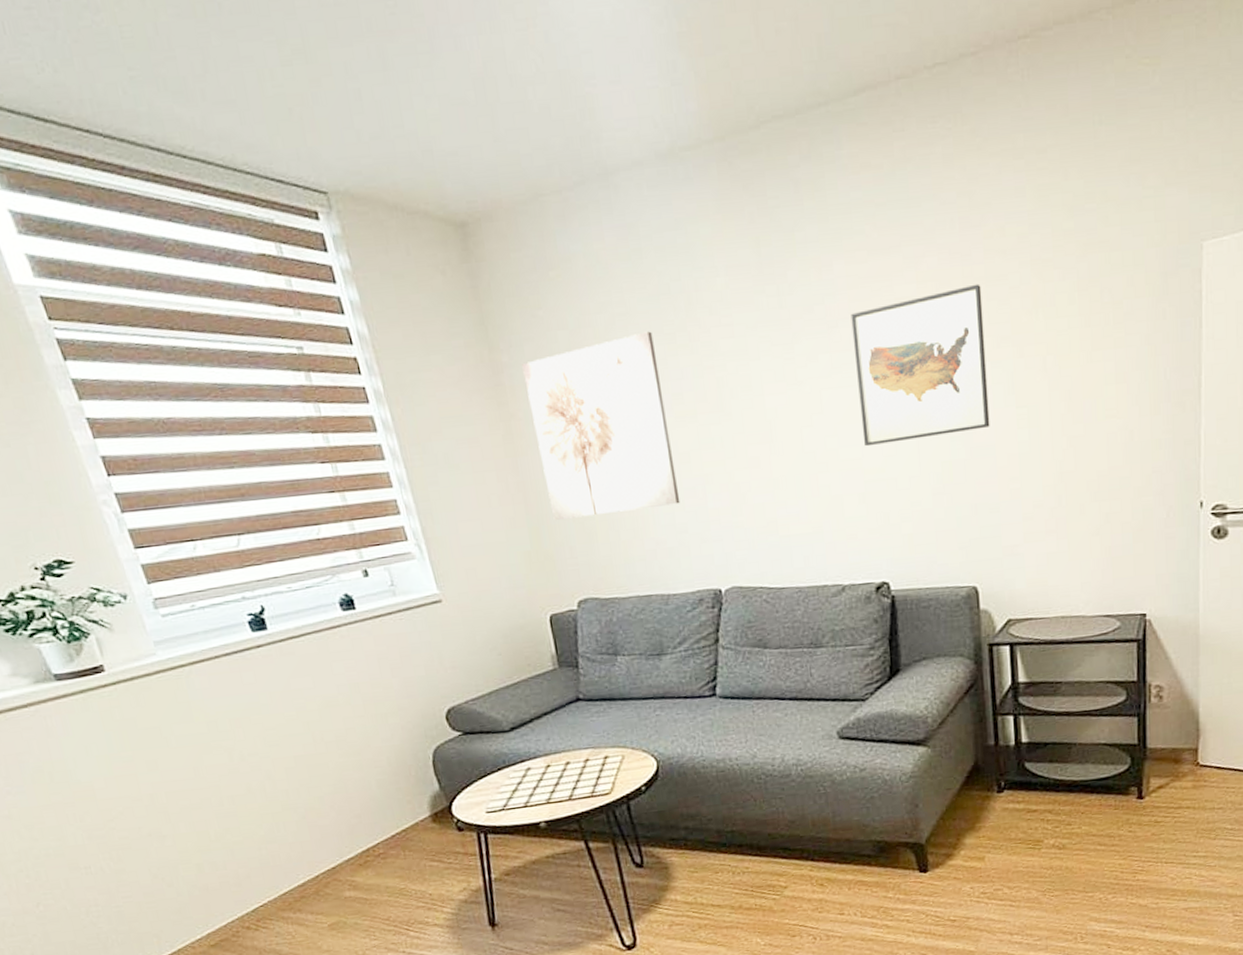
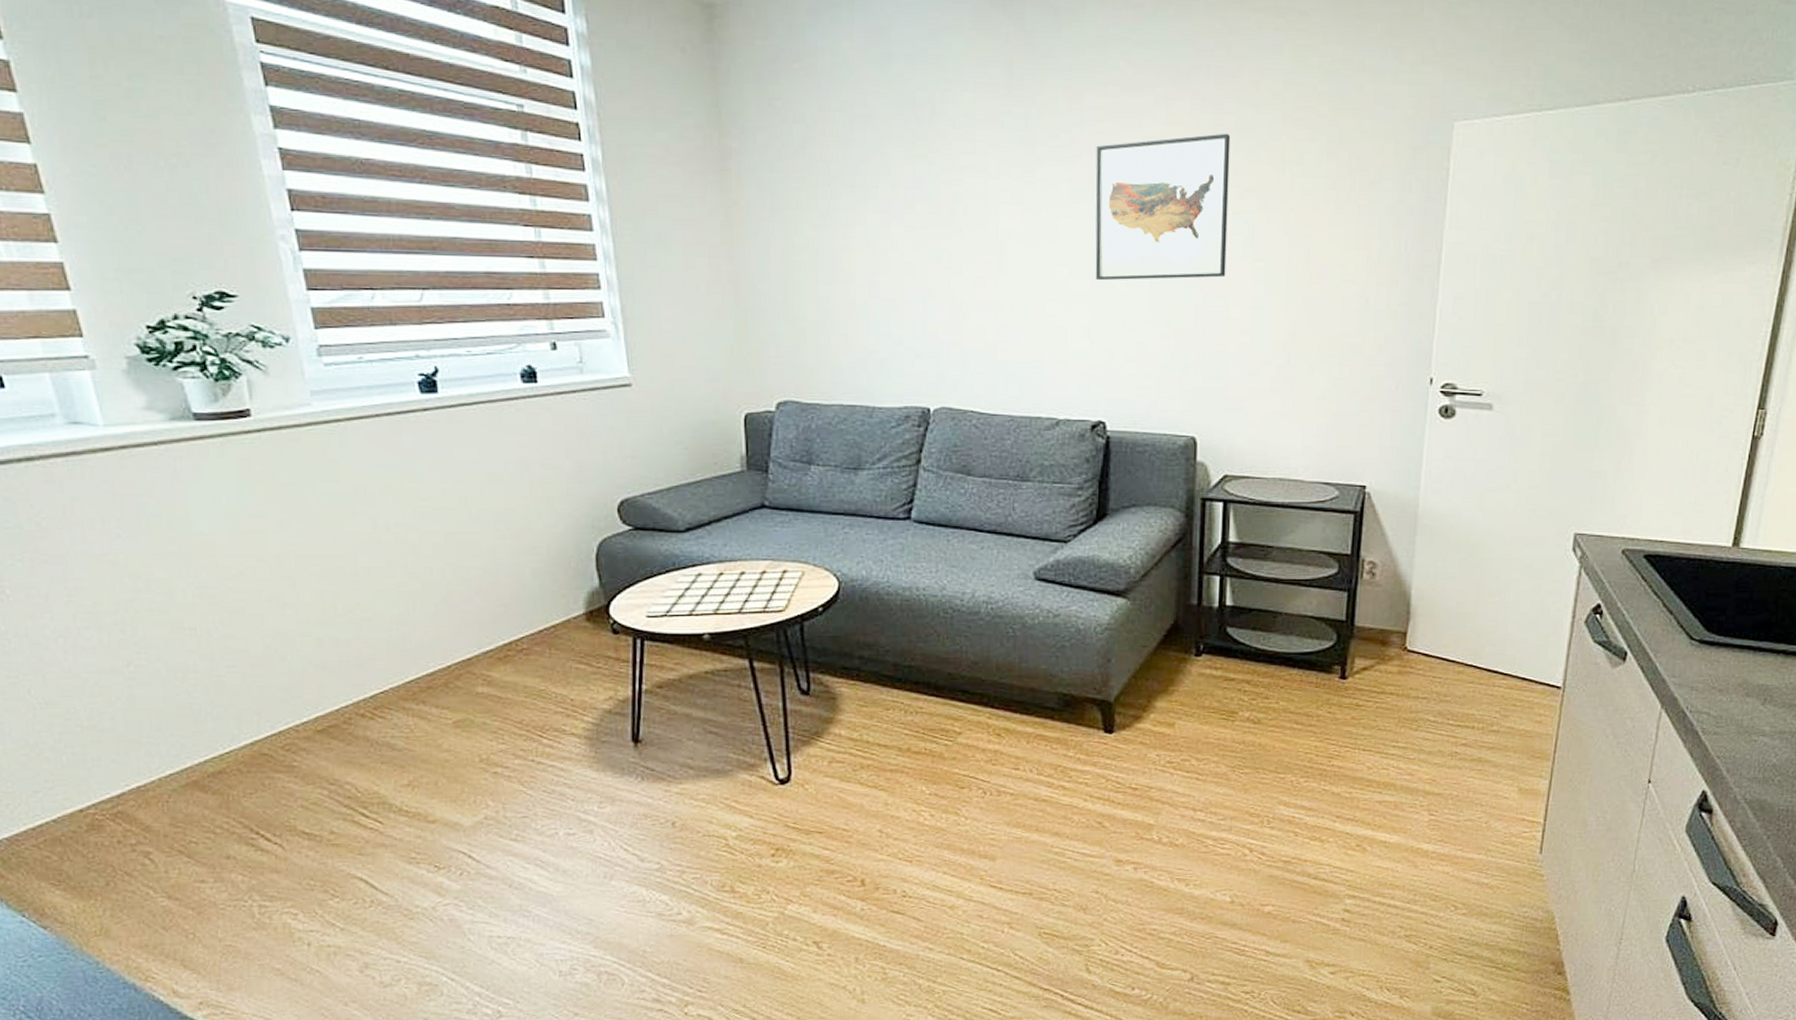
wall art: present [522,331,680,520] -> none [752,136,898,316]

